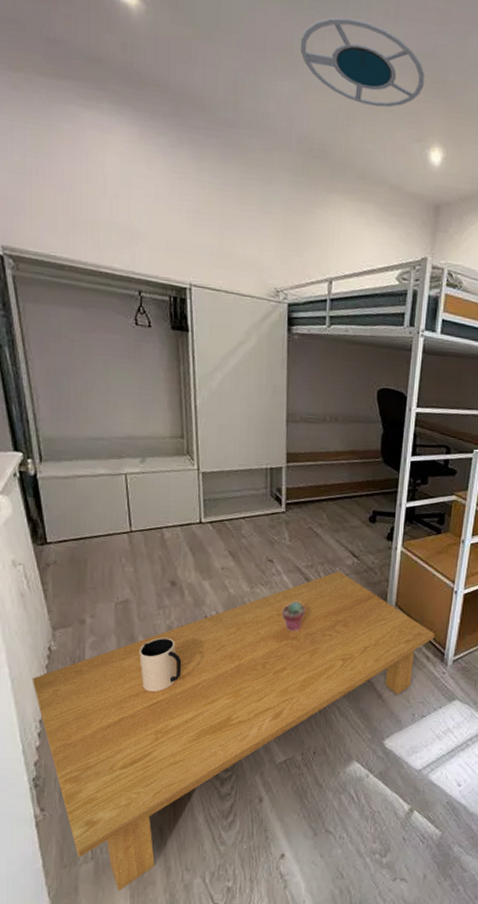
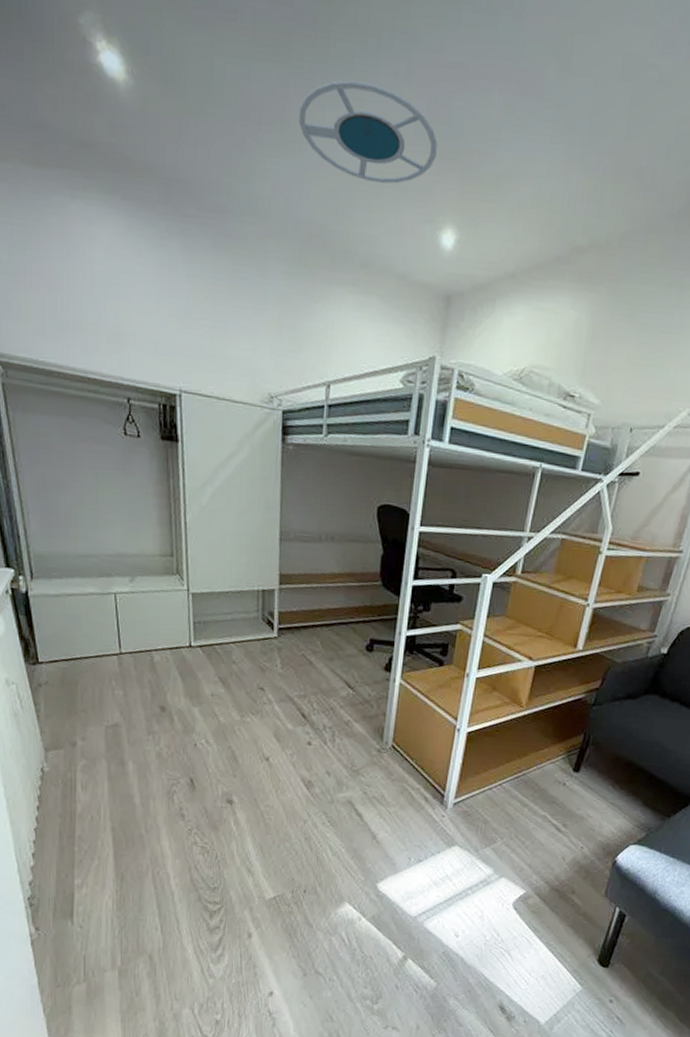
coffee table: present [32,571,435,891] -> none [25,702,435,1014]
mug: present [139,637,182,692] -> none [129,764,171,820]
potted succulent: present [282,602,306,632] -> none [273,733,298,764]

